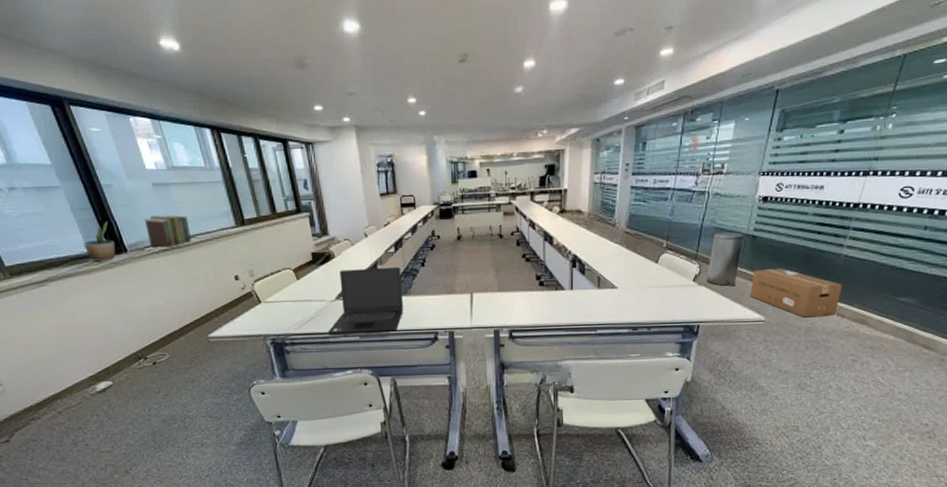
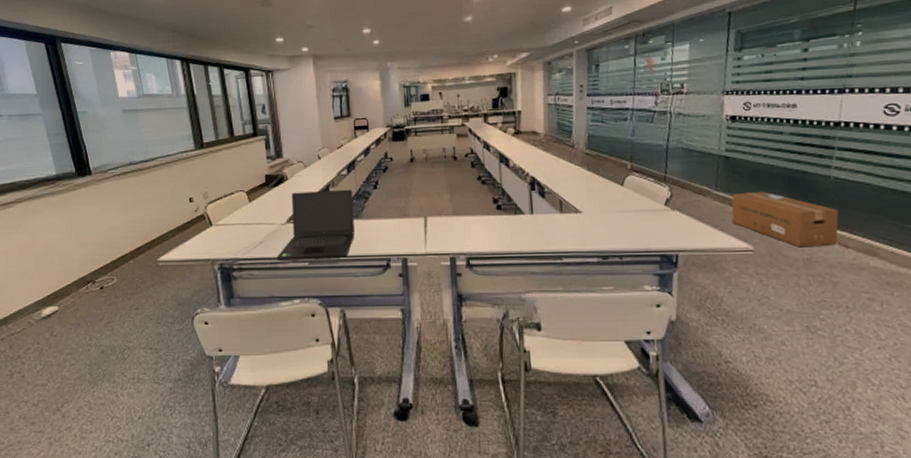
potted plant: present [83,222,116,262] -> none [53,146,81,184]
books: present [144,215,191,249] -> none [111,139,152,171]
pedal bin: present [707,231,744,287] -> none [679,152,716,212]

